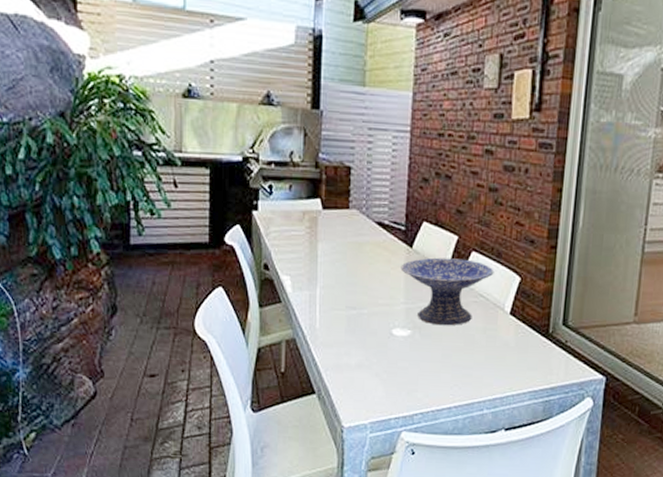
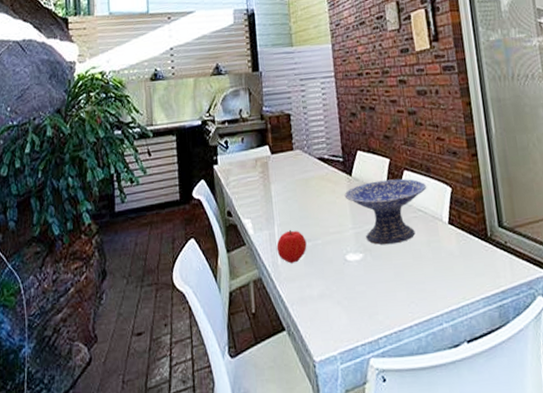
fruit: none [316,293,351,329] -> present [276,229,307,264]

